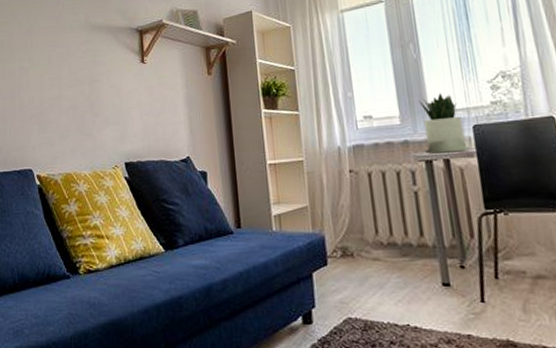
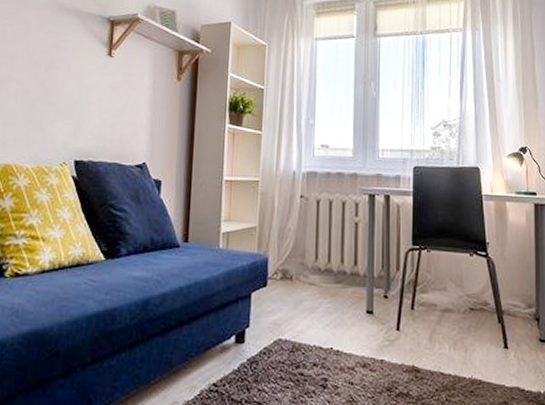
planter: present [419,93,471,154] -> none [369,132,409,190]

